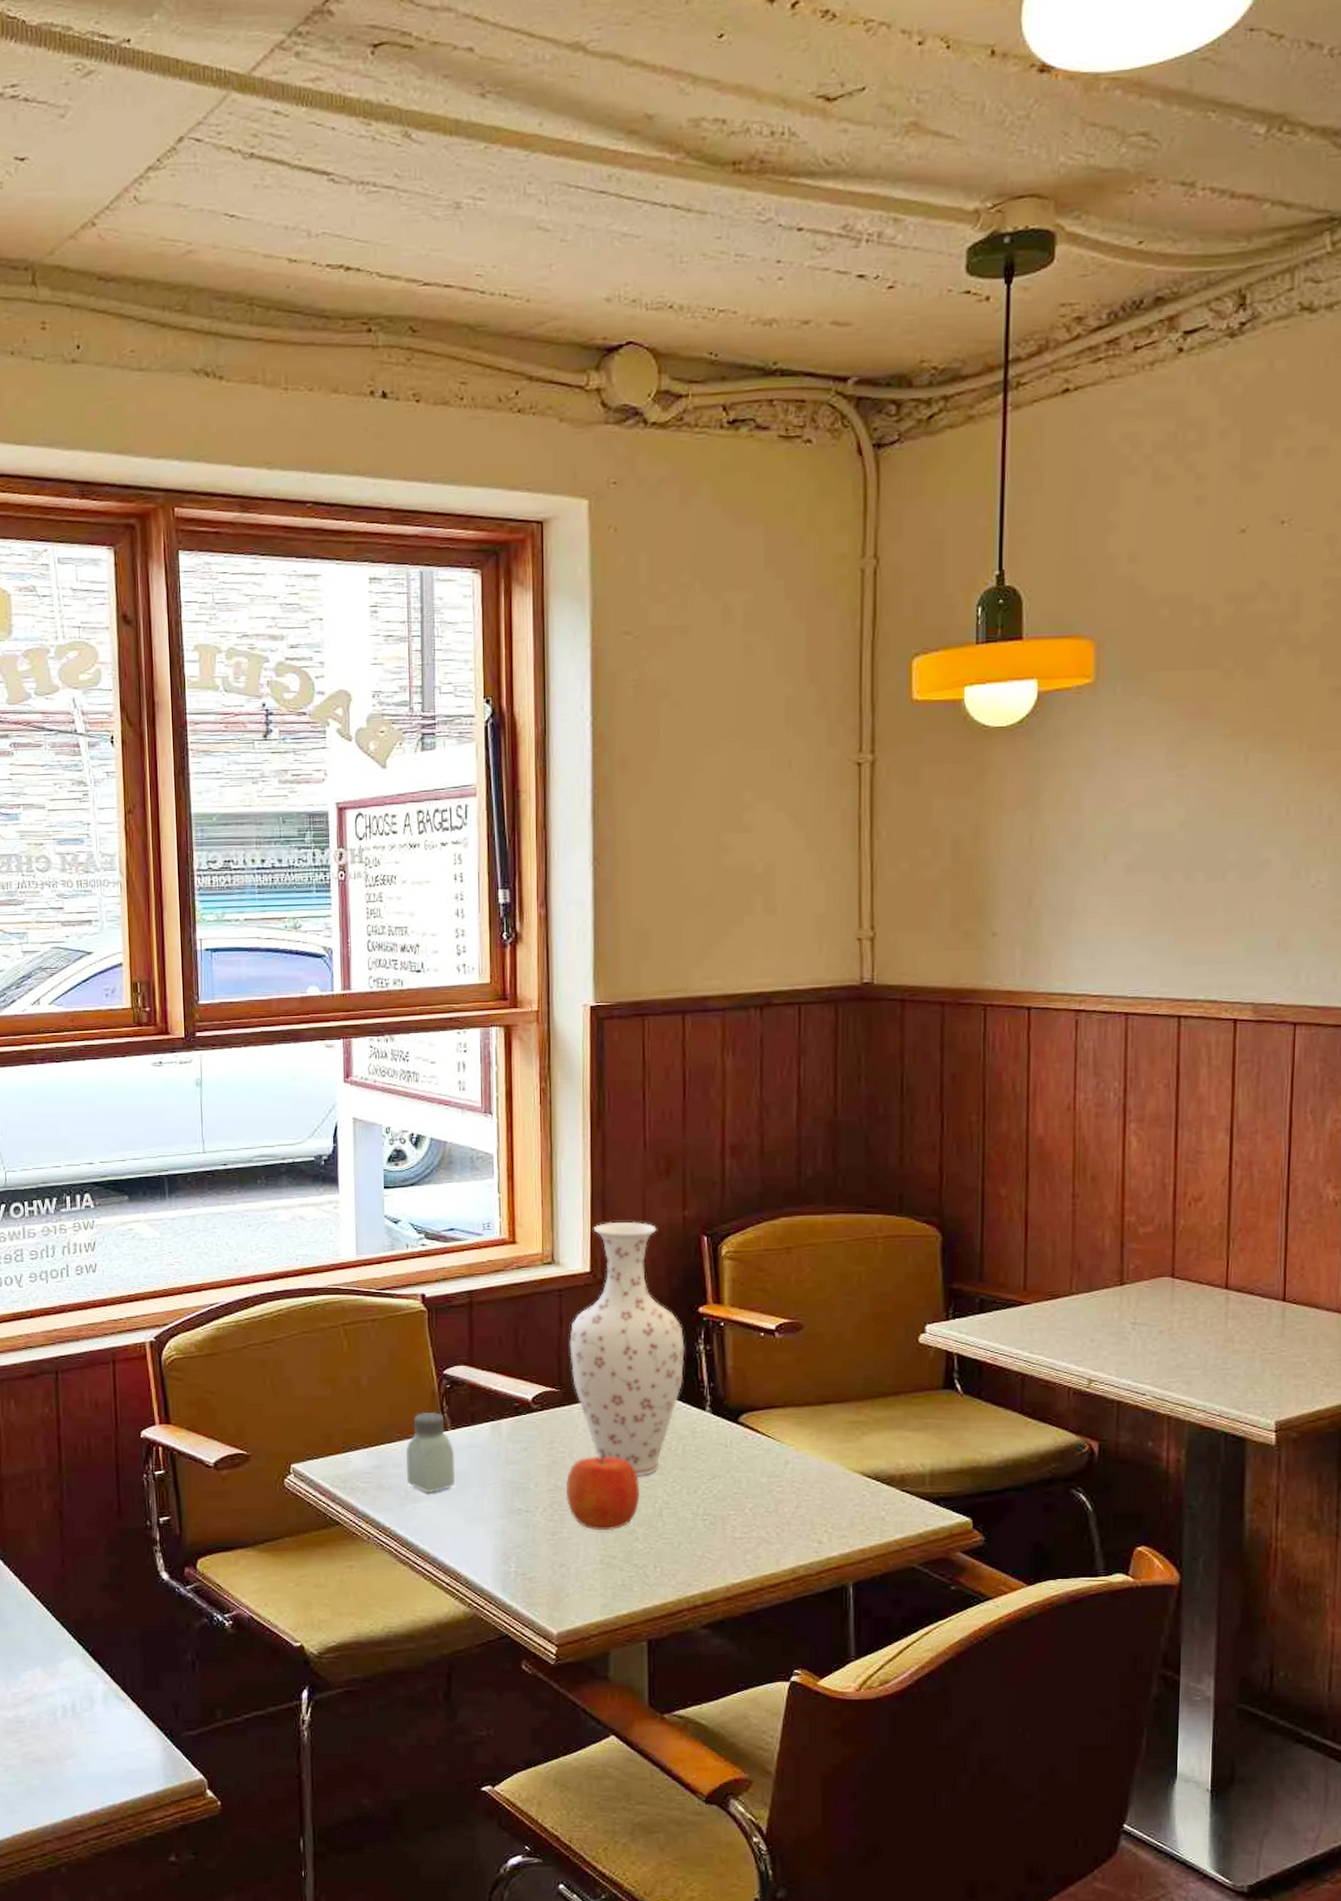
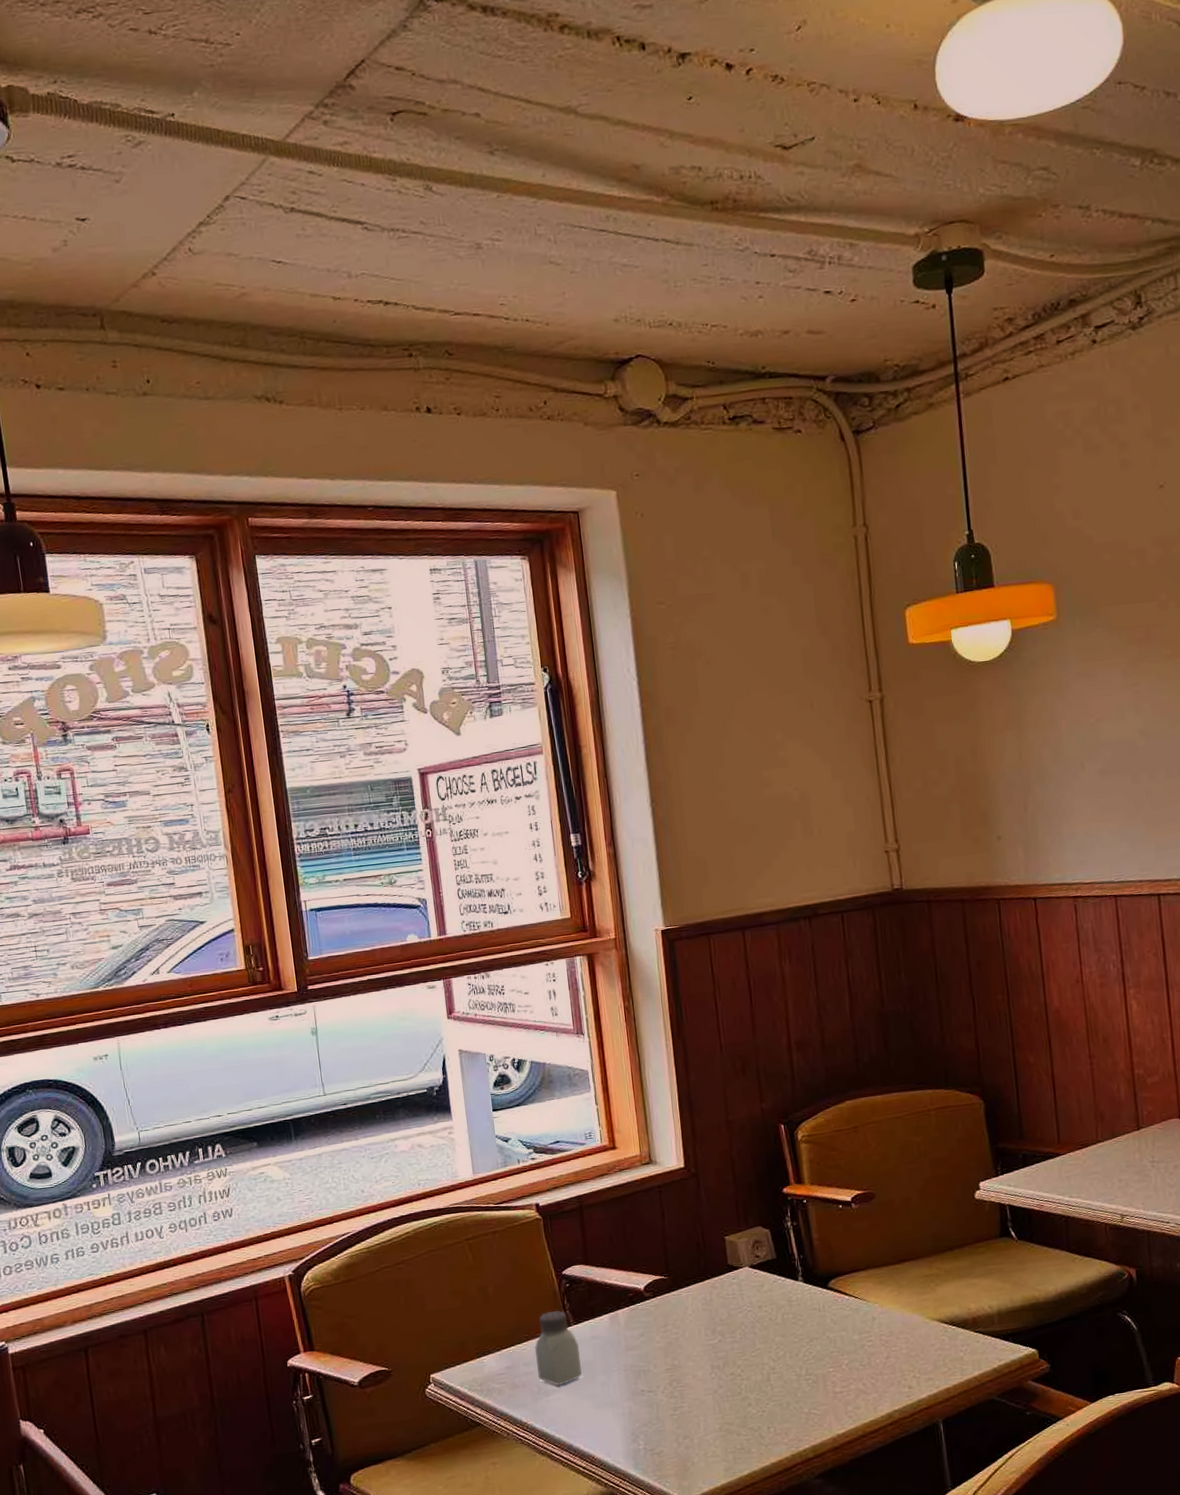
apple: present [565,1449,640,1530] -> none [682,1326,749,1401]
vase: present [569,1221,685,1477] -> none [672,1117,776,1348]

